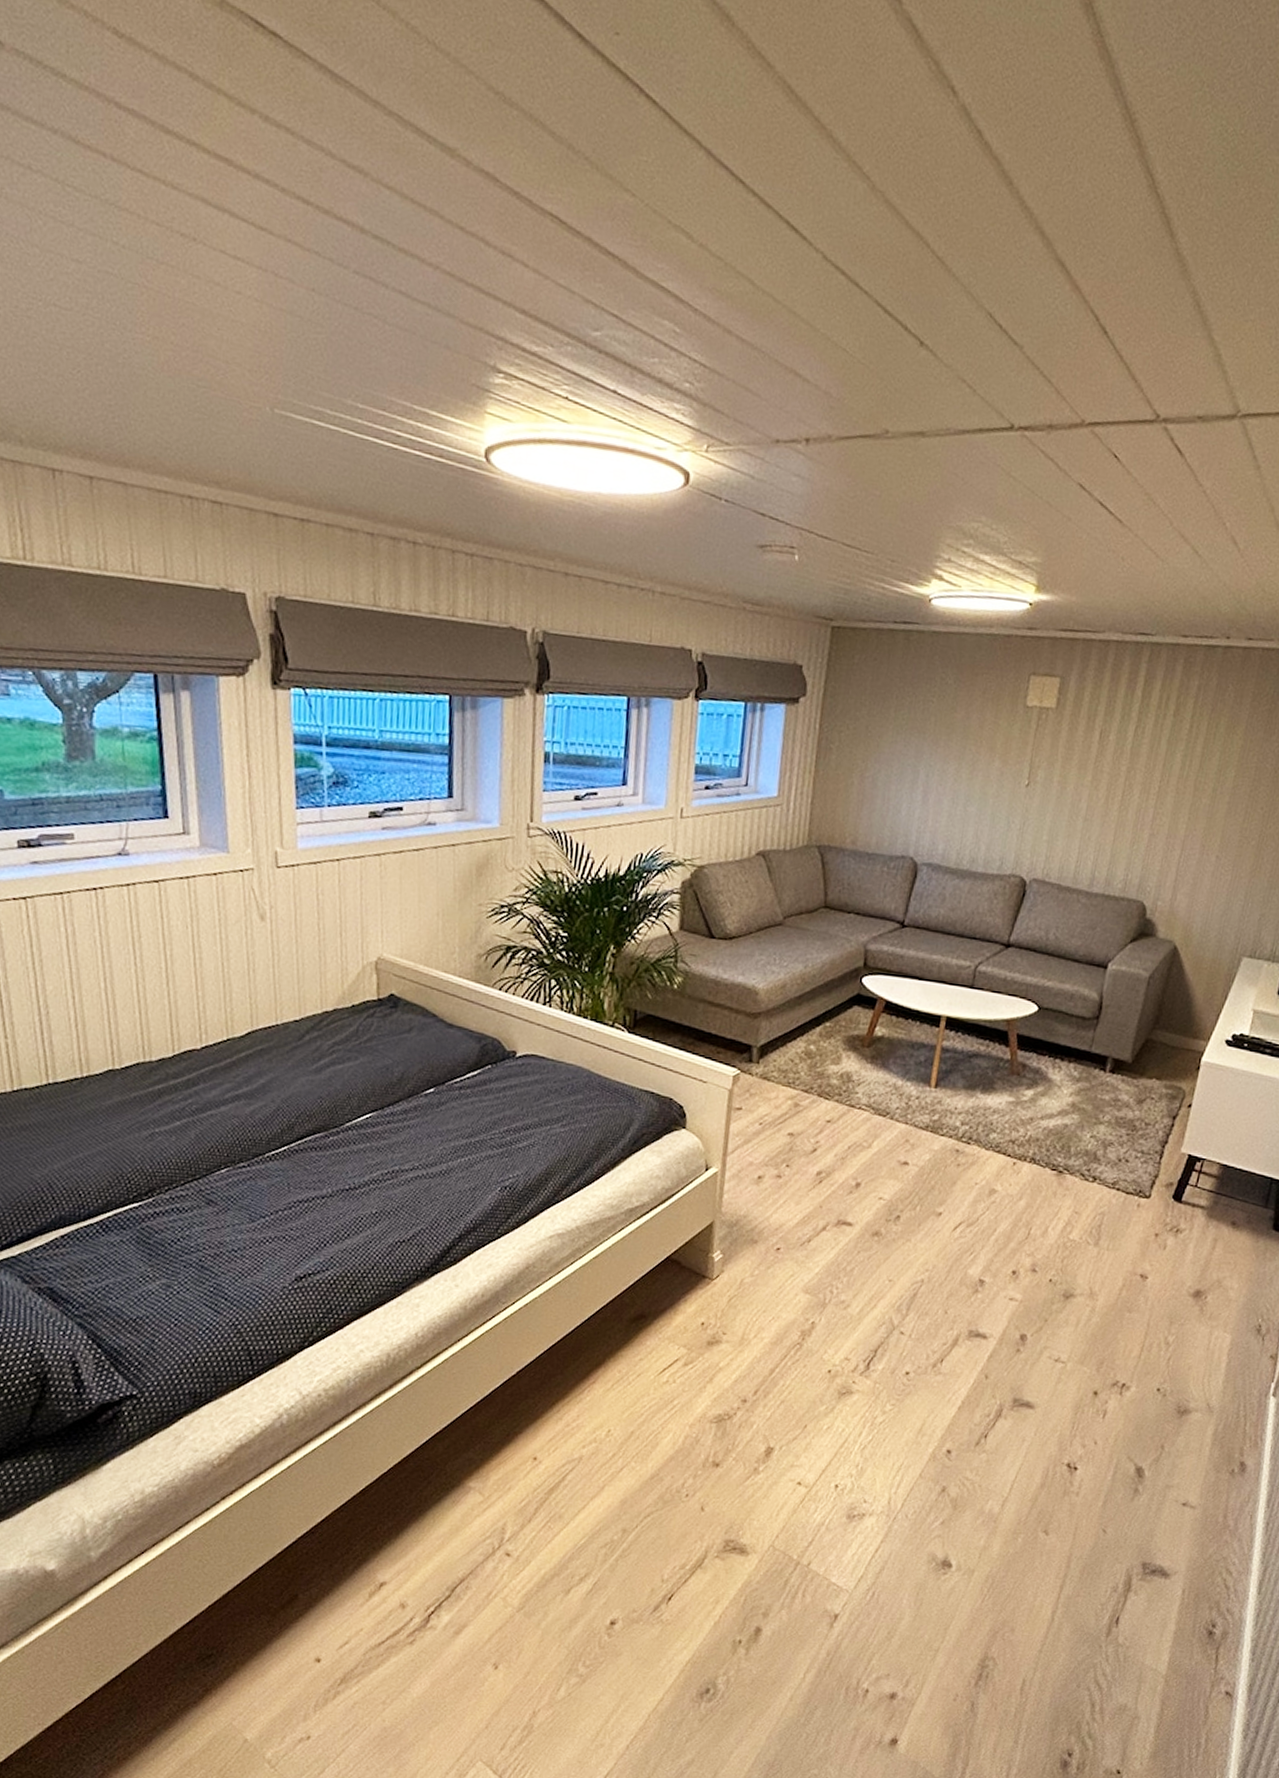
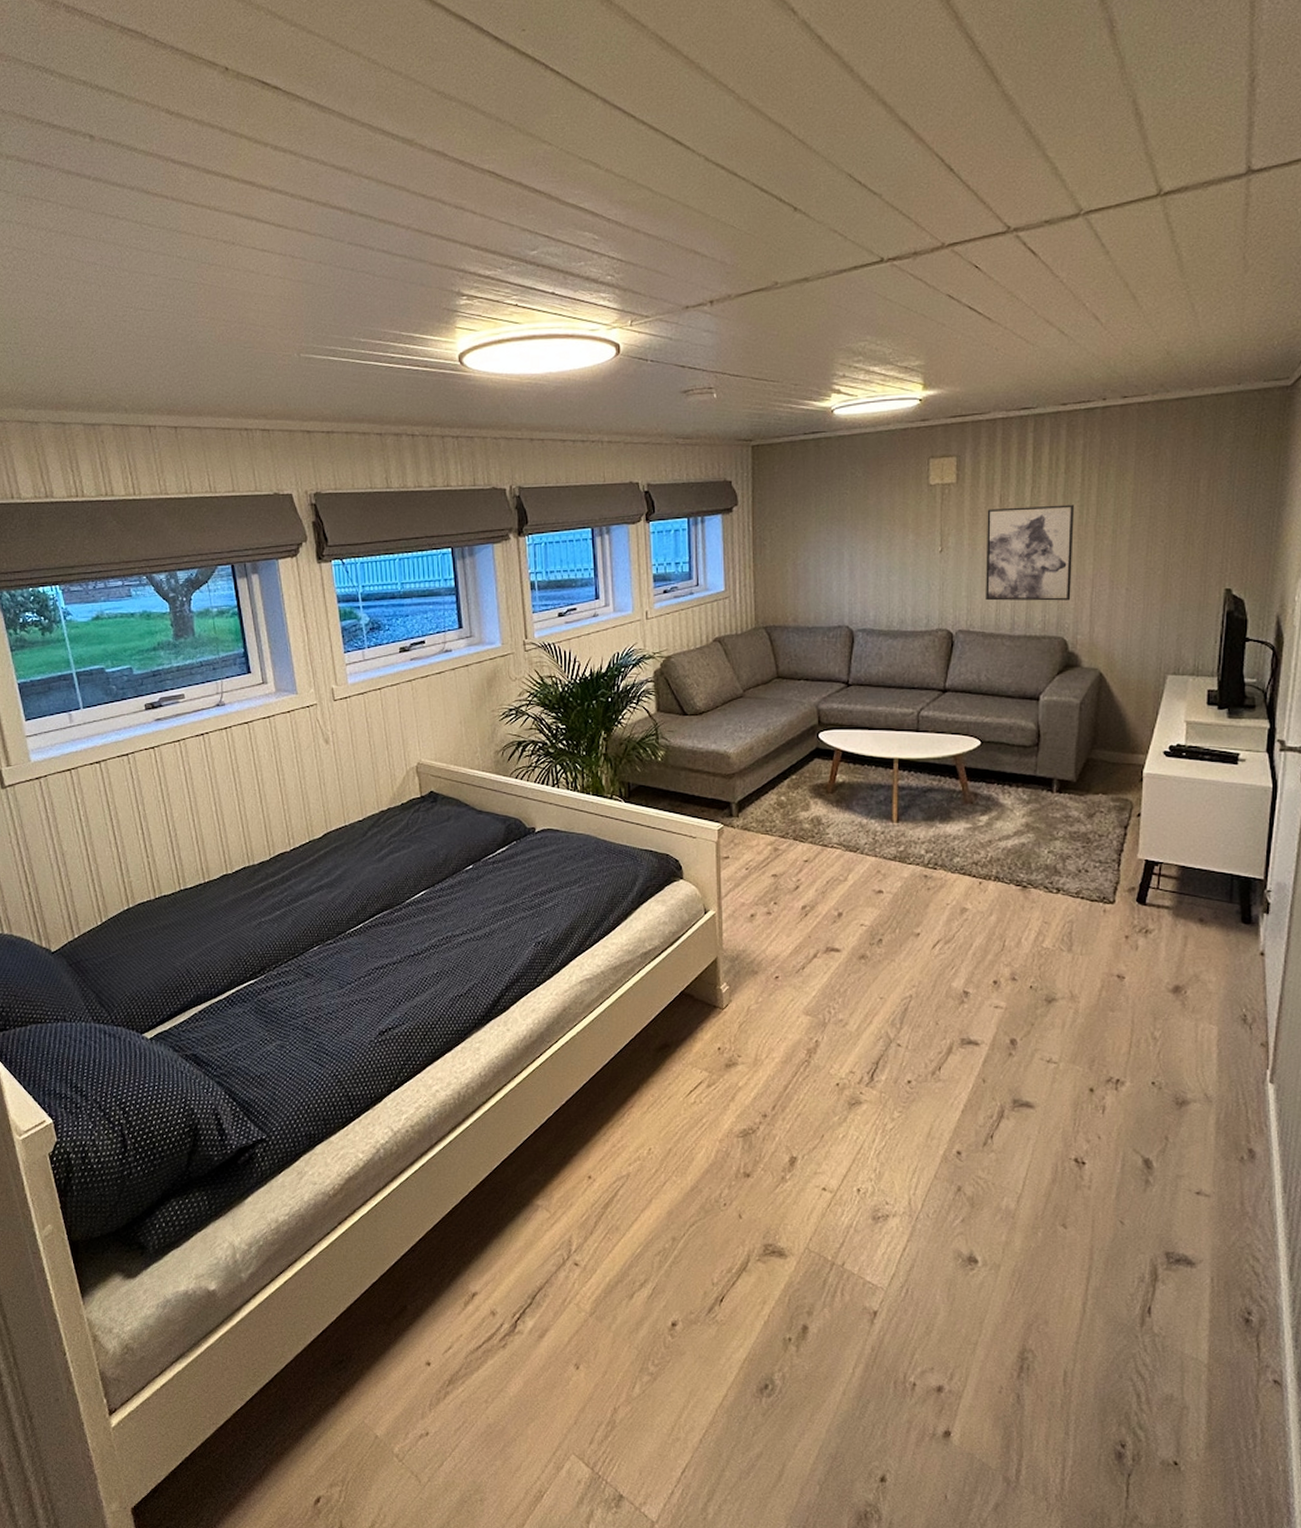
wall art: none [1067,744,1178,861] -> present [986,504,1075,601]

